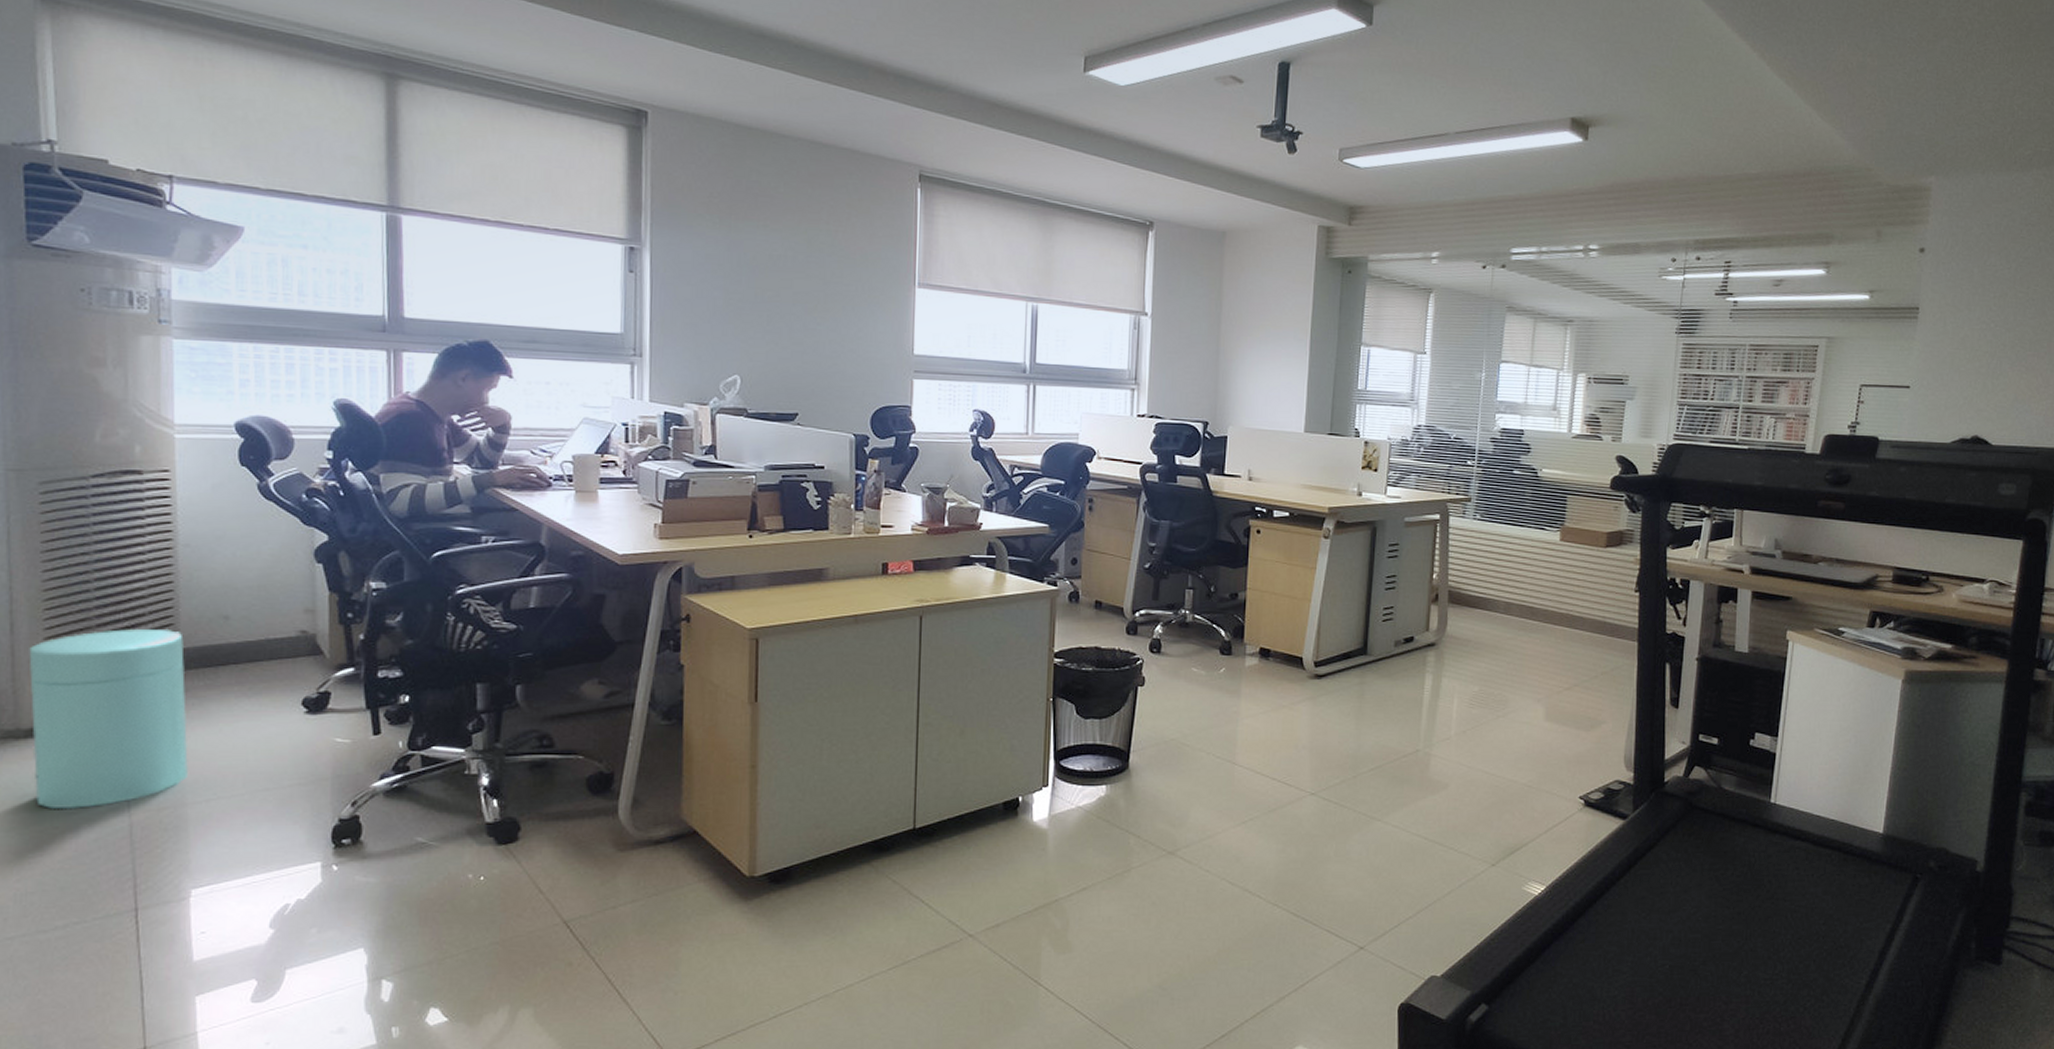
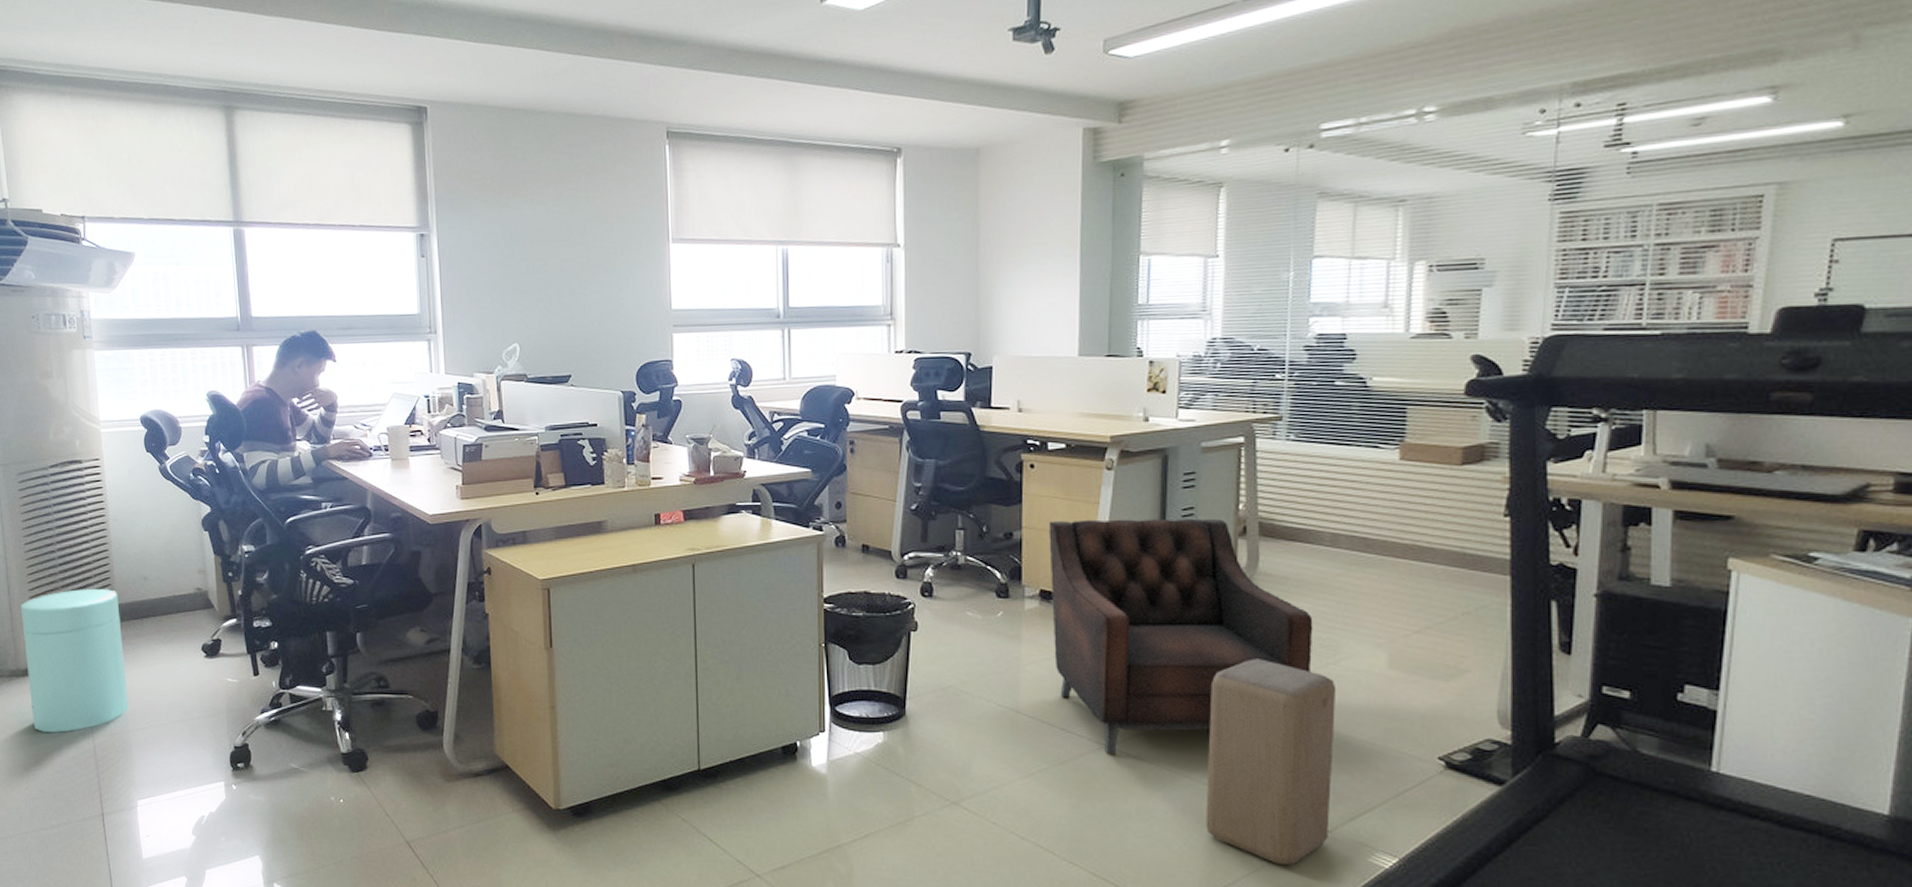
armchair: none [1270,583,1488,802] -> present [1048,518,1313,754]
stool: none [1393,712,1504,897] -> present [1206,658,1337,866]

